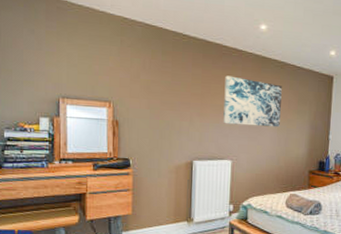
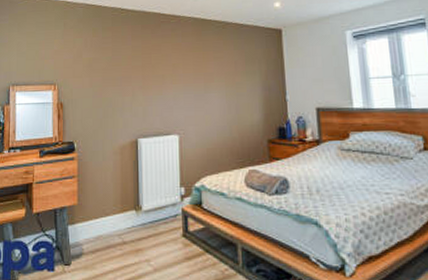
wall art: present [223,75,282,128] -> none [165,43,228,95]

